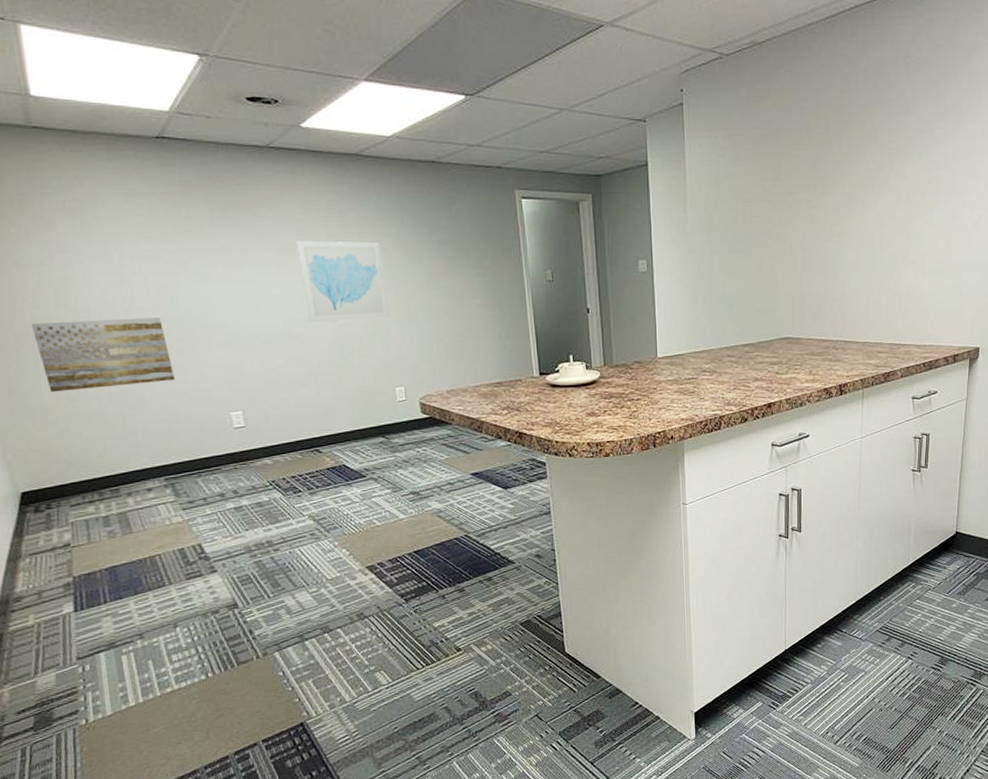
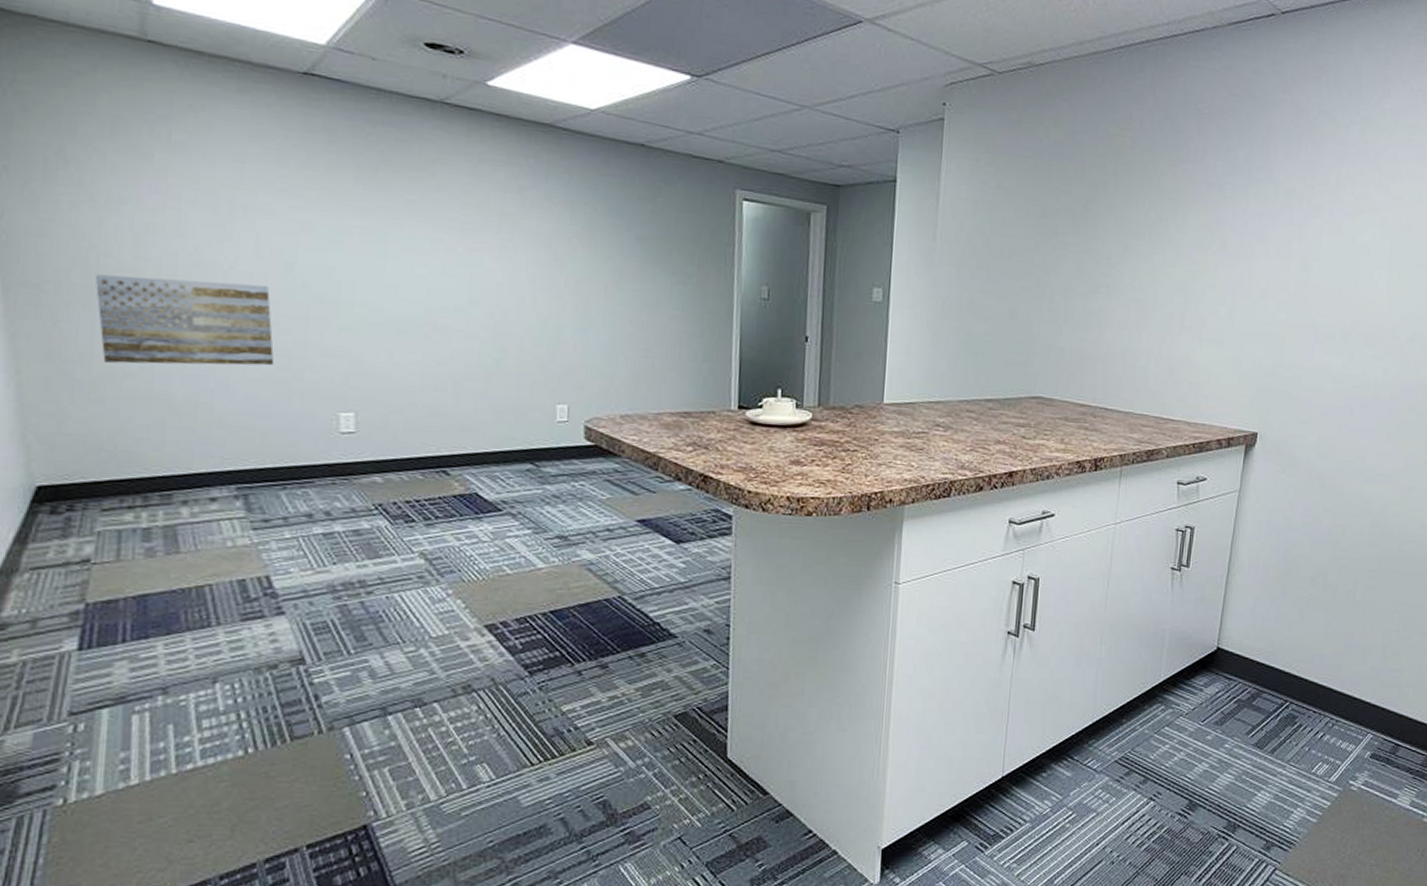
wall art: present [296,241,391,323] -> none [458,215,564,321]

